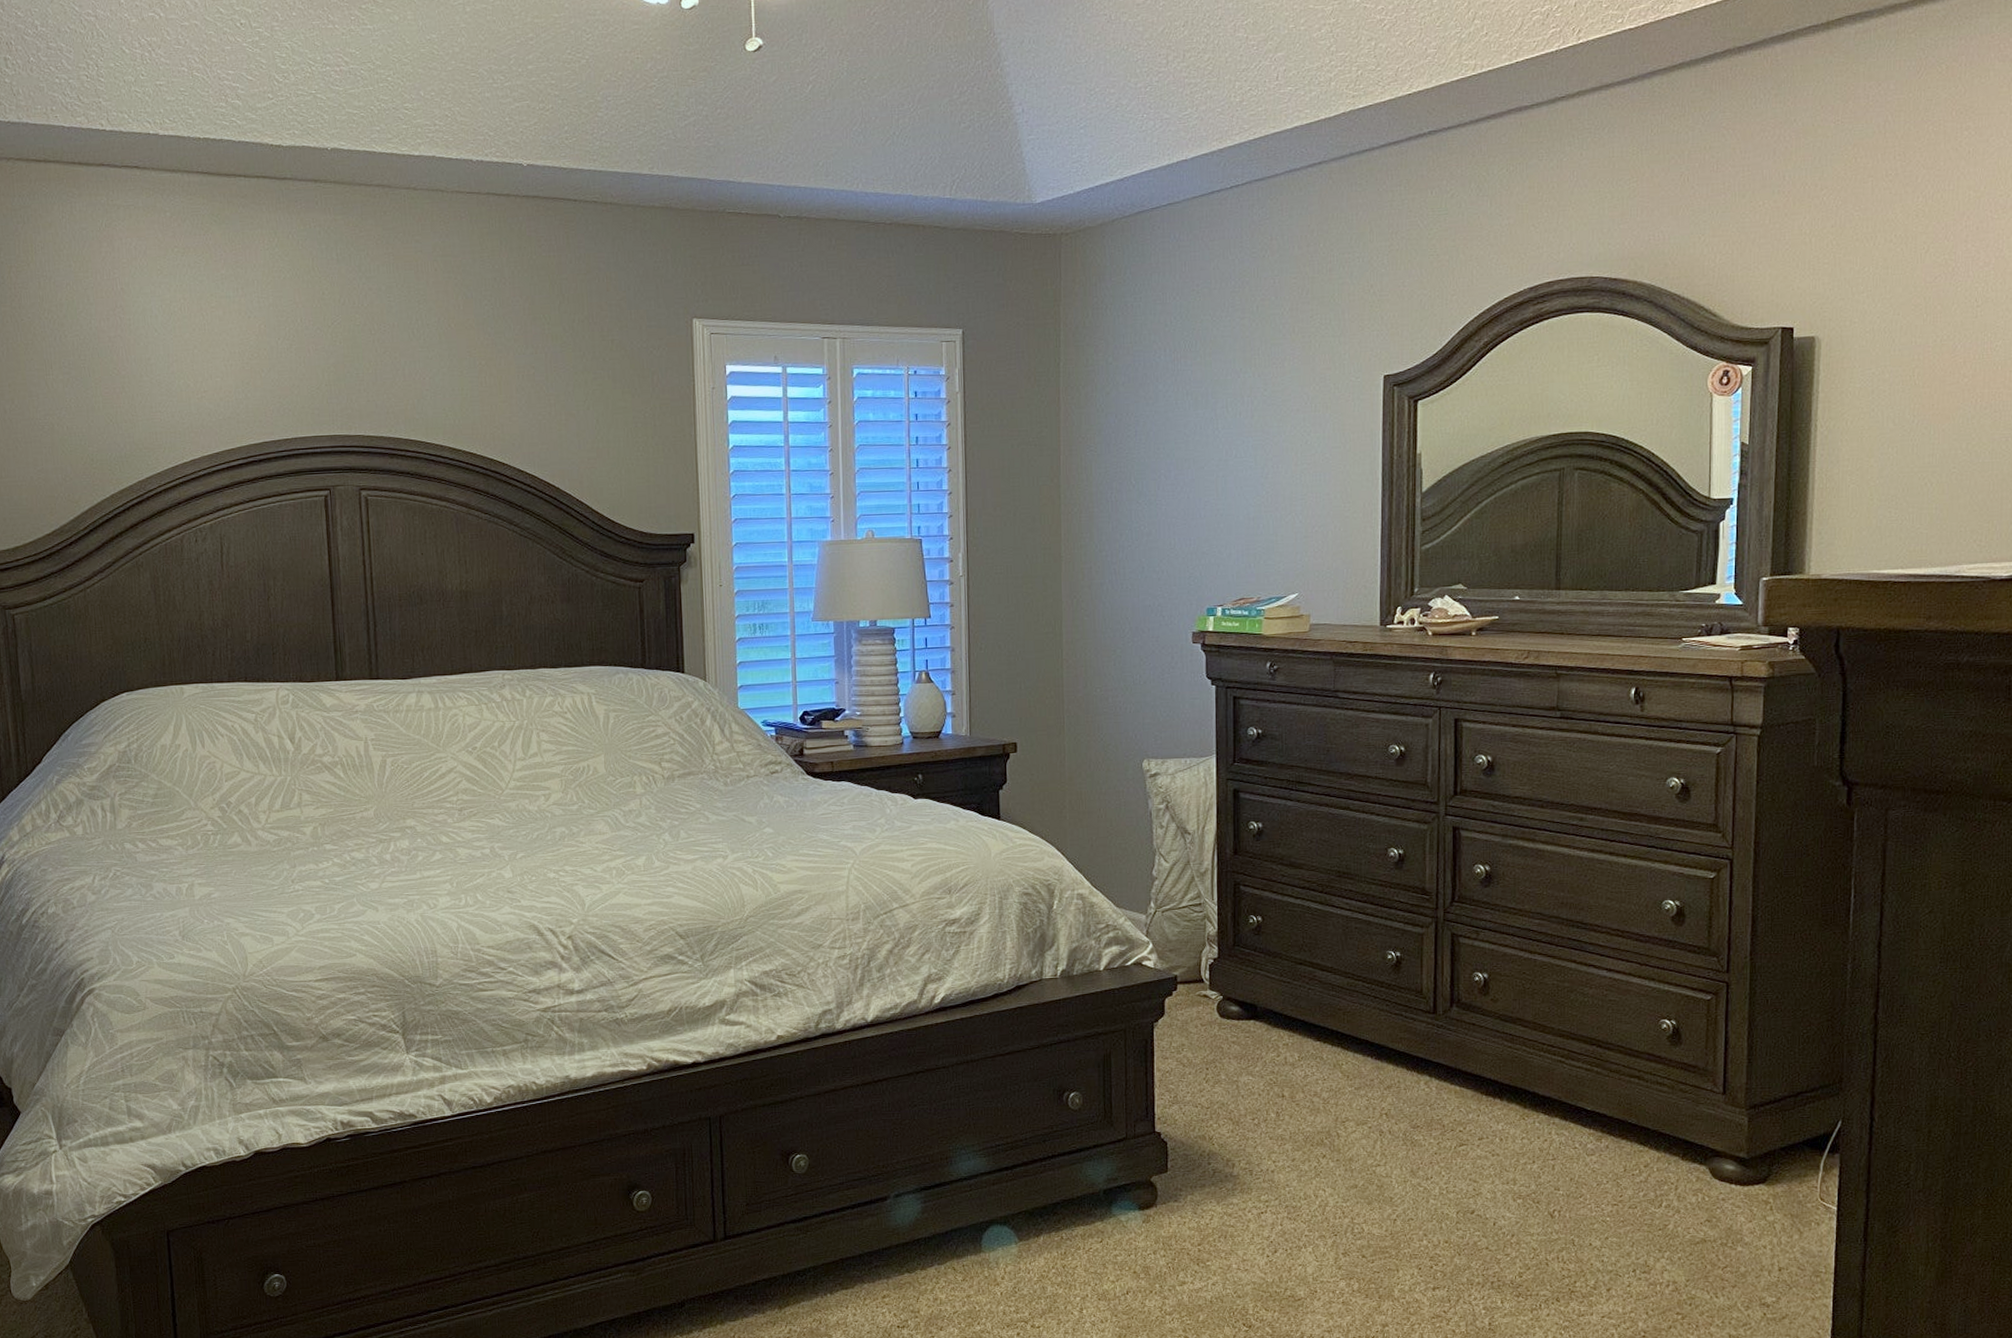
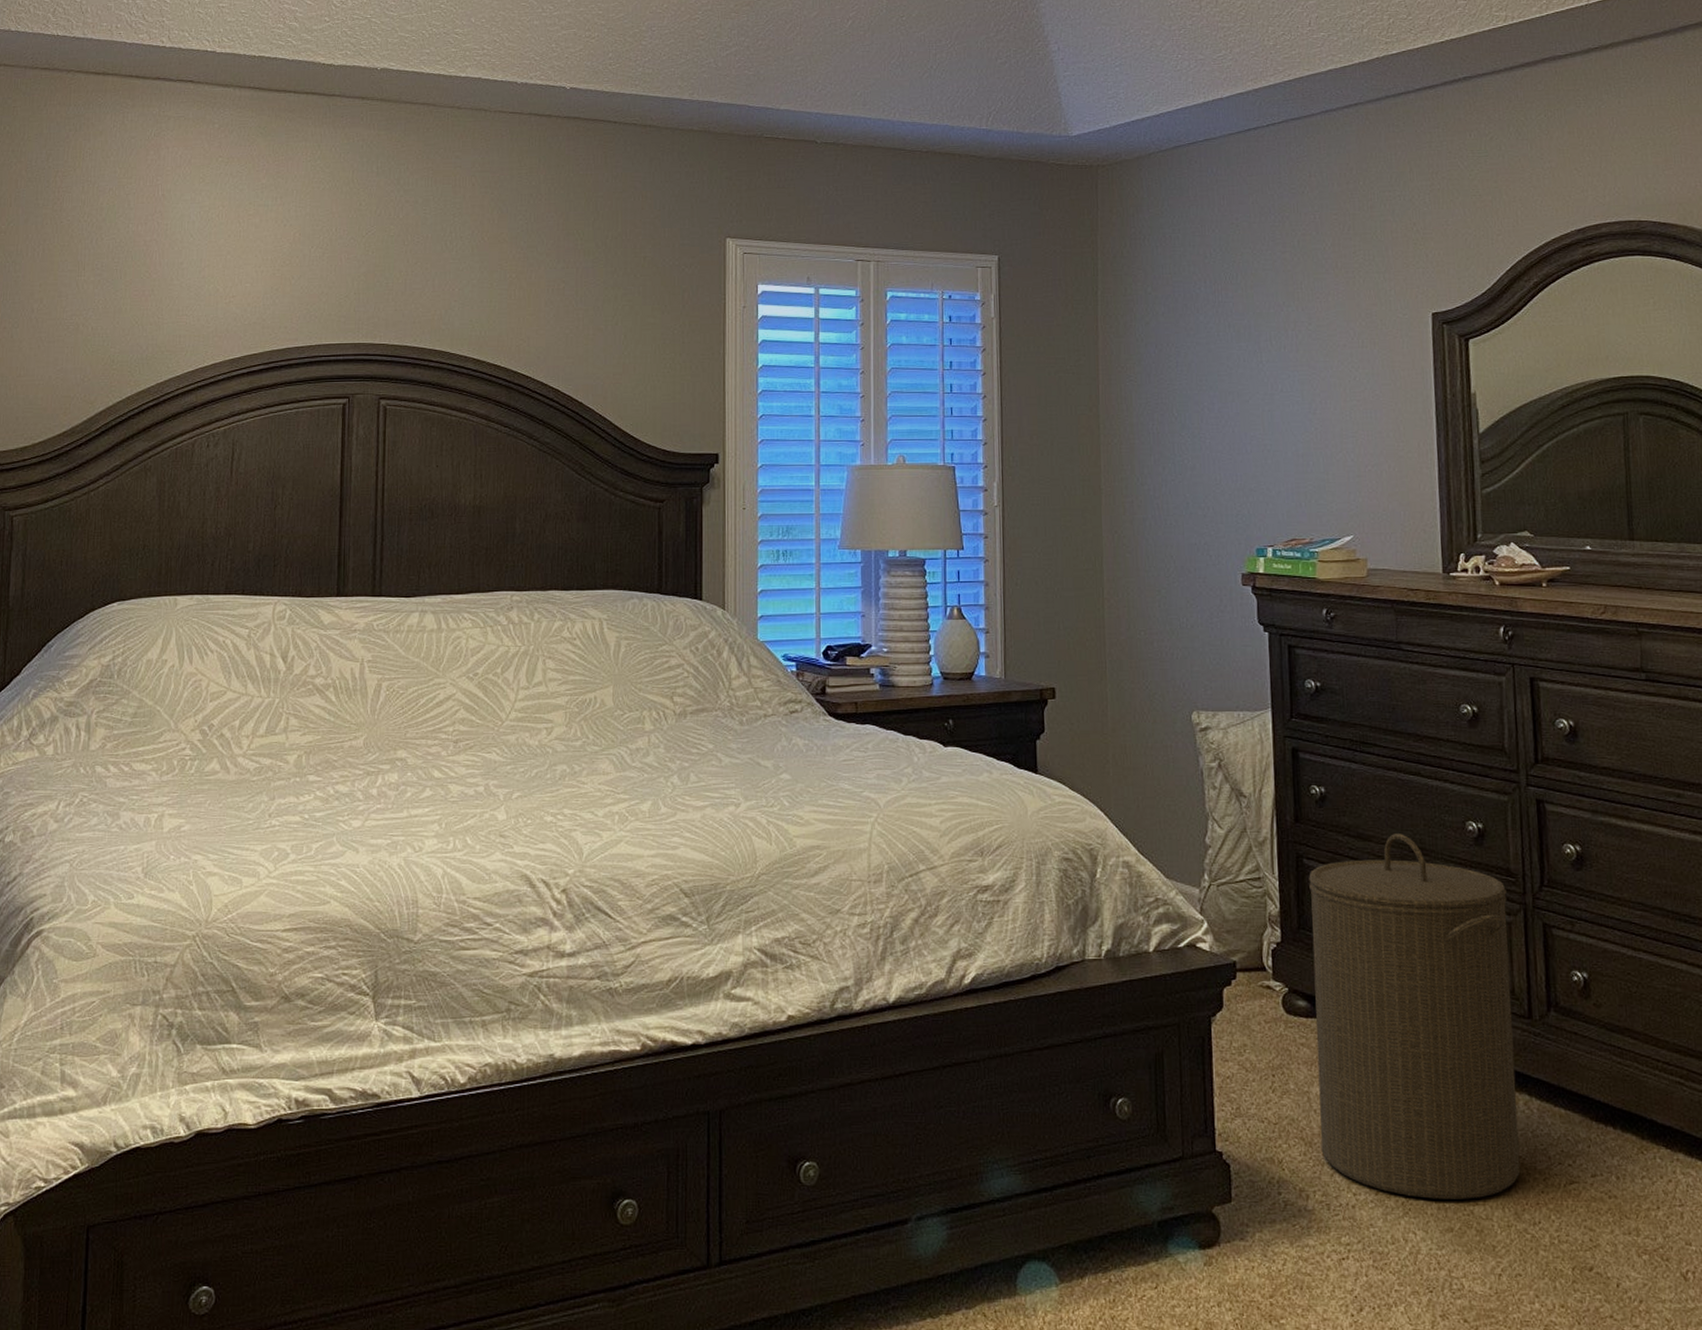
laundry hamper: none [1244,861,1421,1163] -> present [1309,834,1521,1199]

